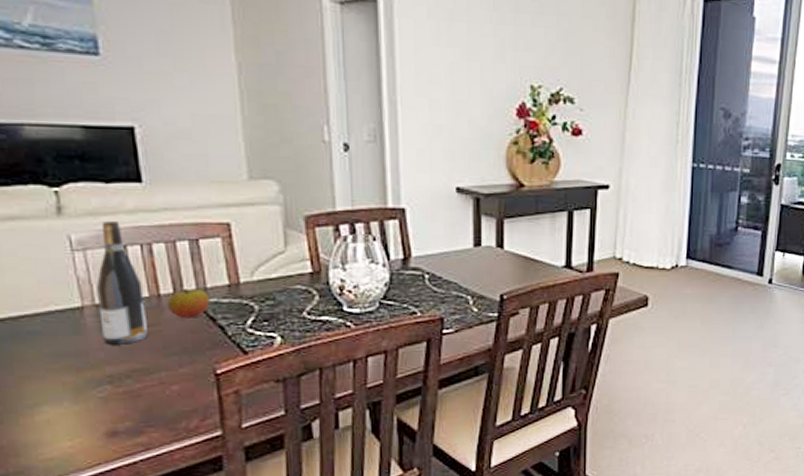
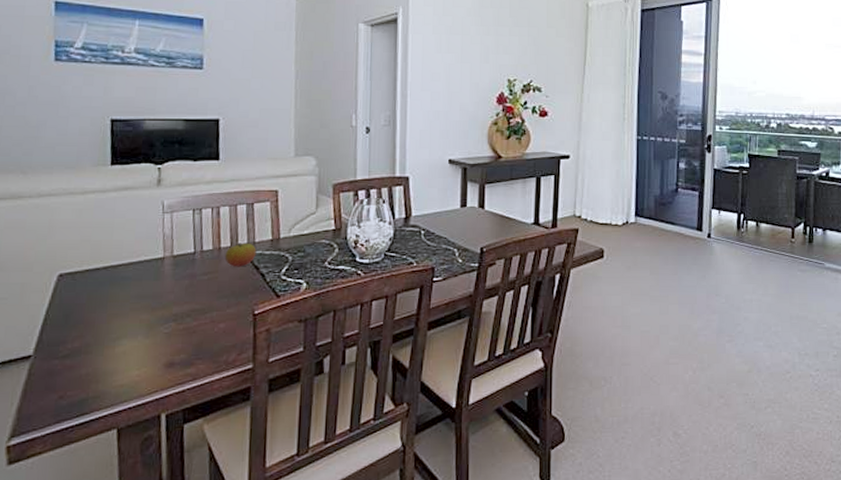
wine bottle: present [96,220,148,345] -> none [174,189,209,289]

